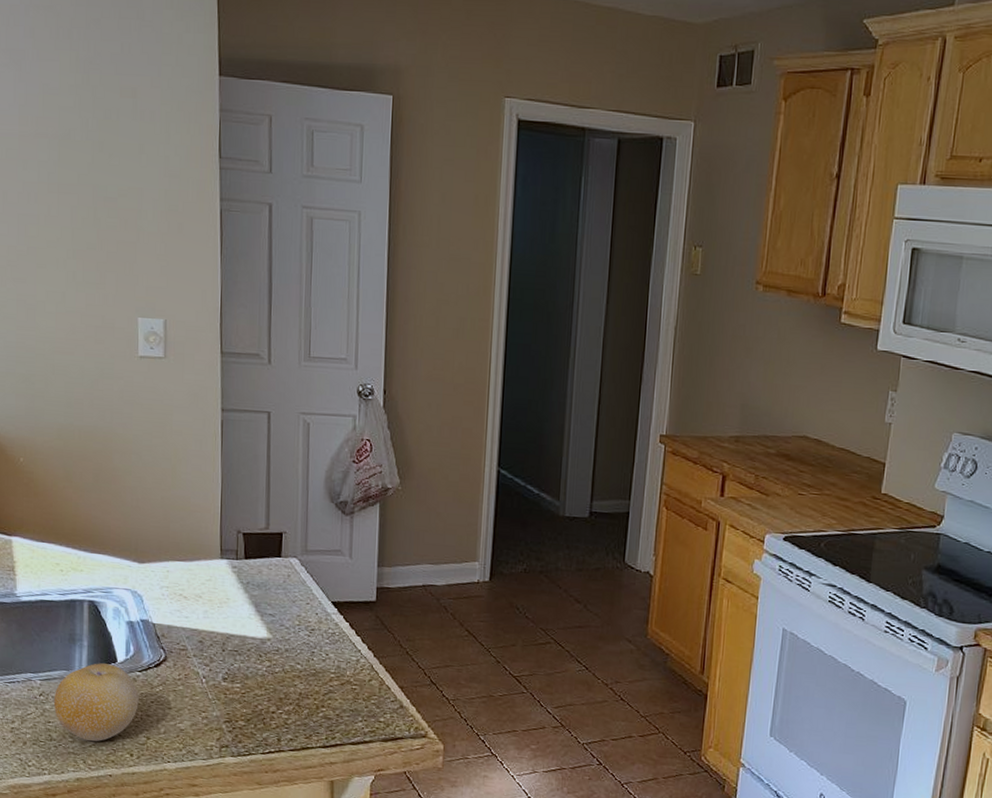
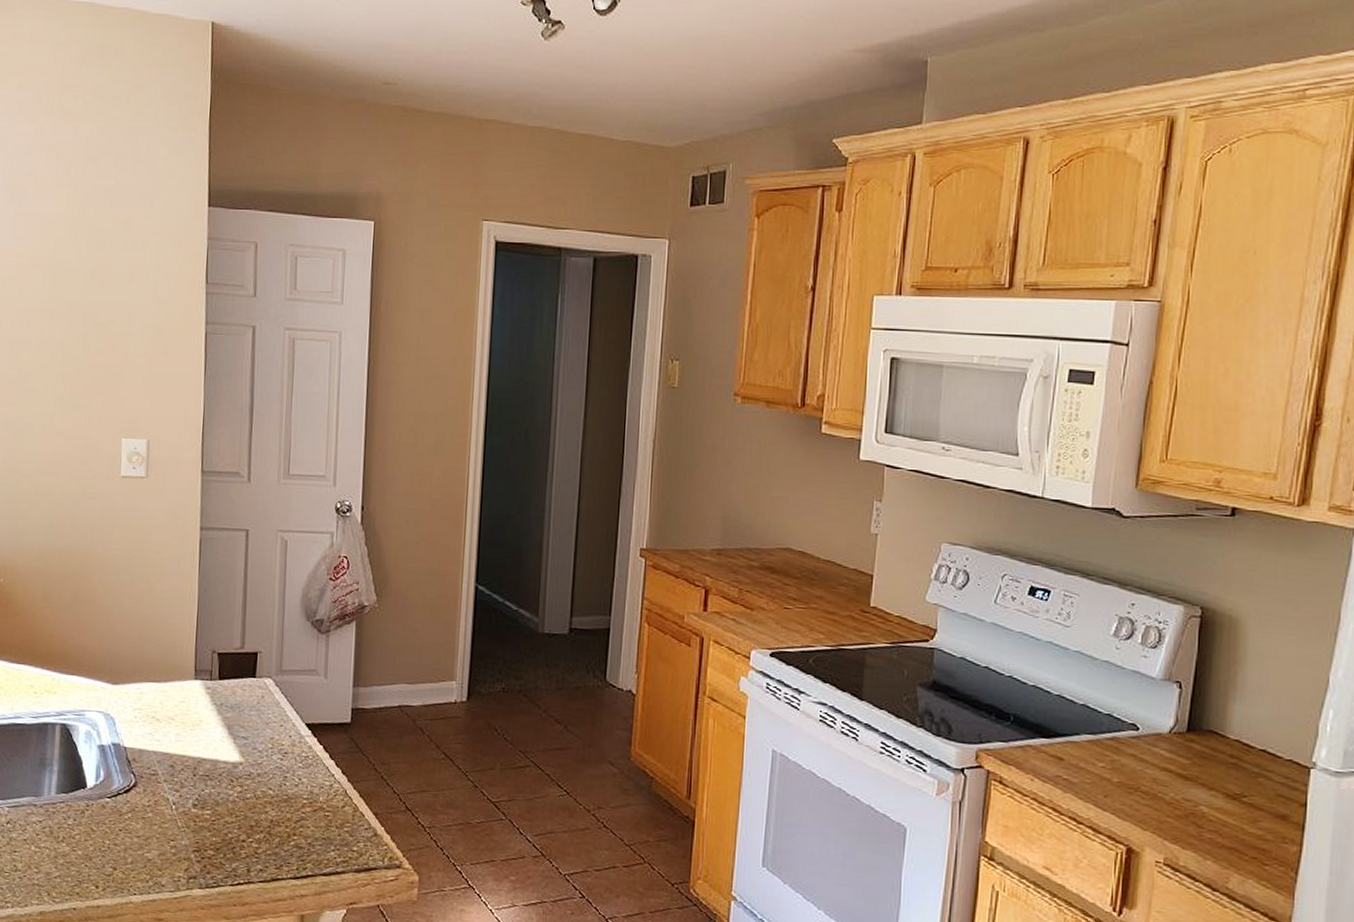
fruit: present [53,663,139,742] -> none [20,789,107,873]

